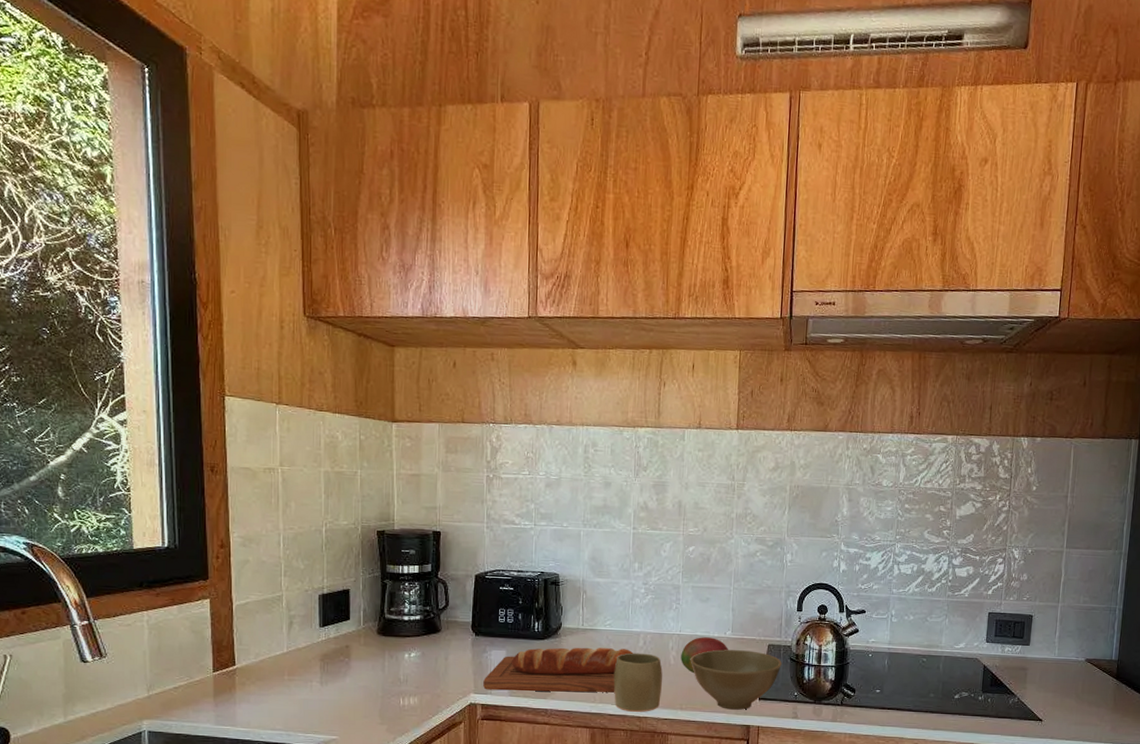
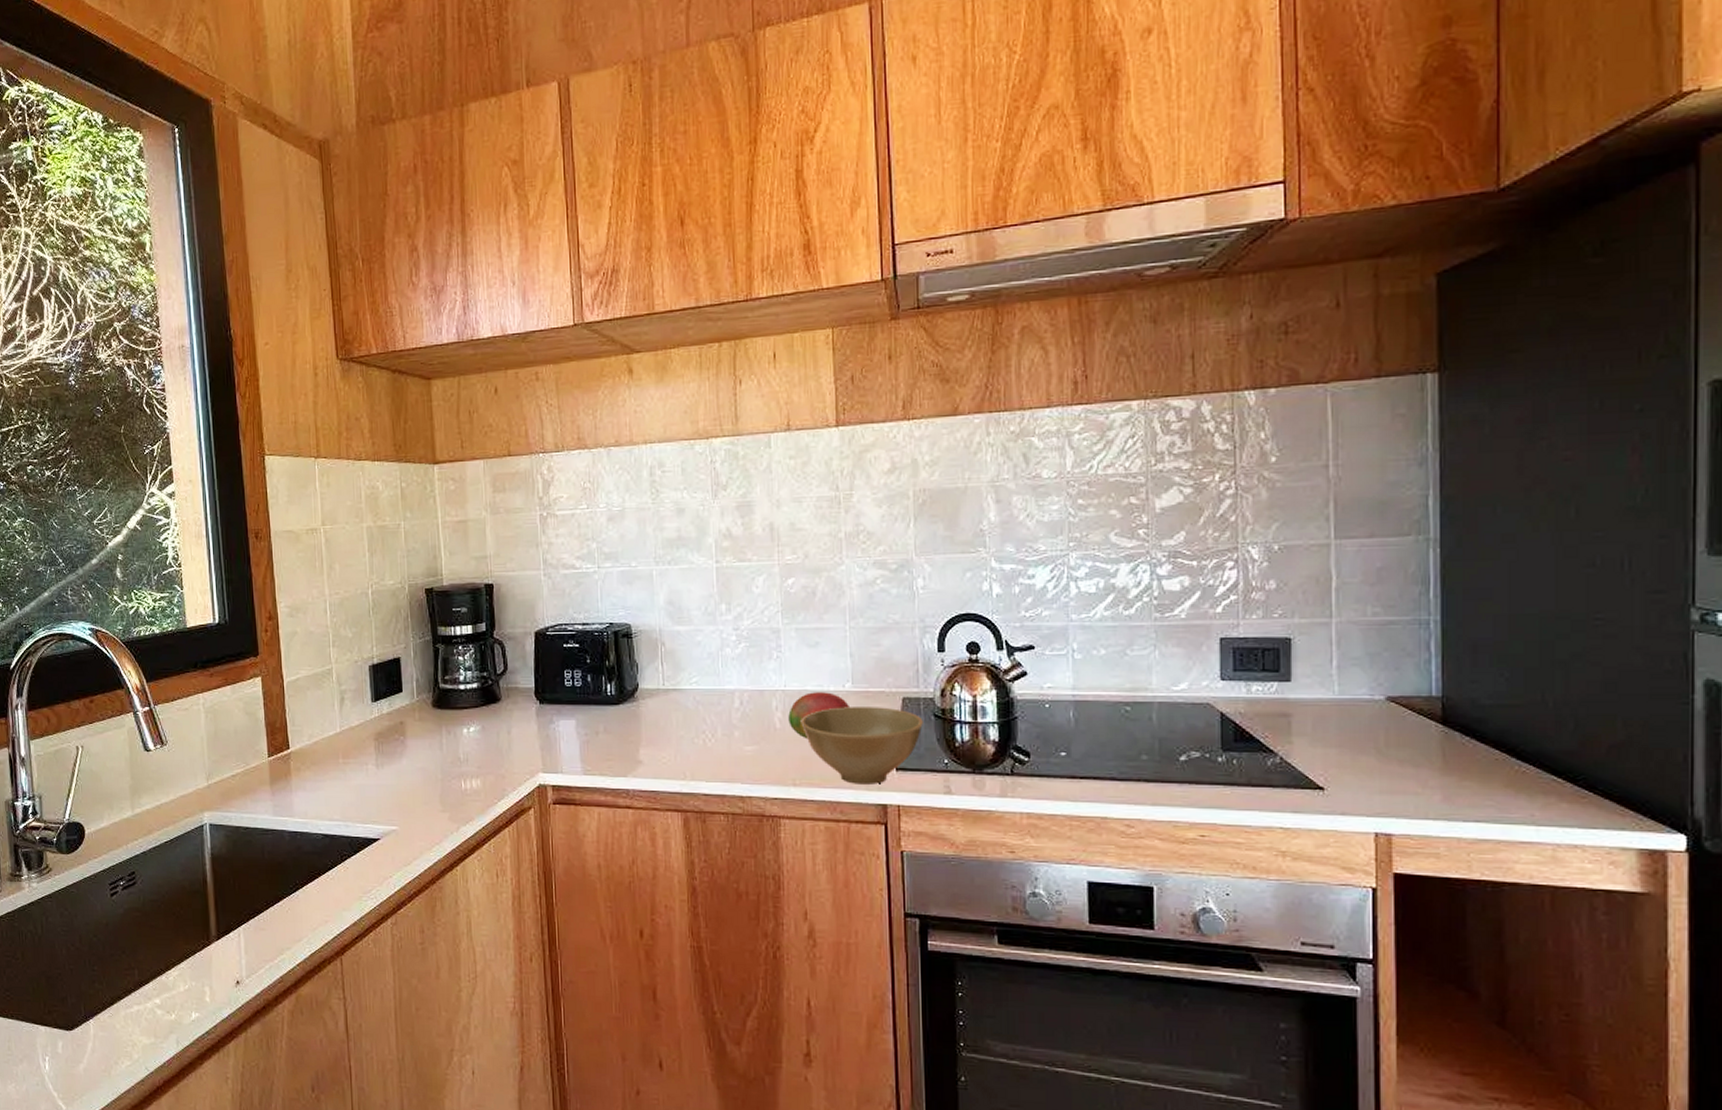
bread loaf: present [483,647,634,693] -> none [552,712,729,769]
mug: present [613,653,662,713] -> none [706,716,767,792]

